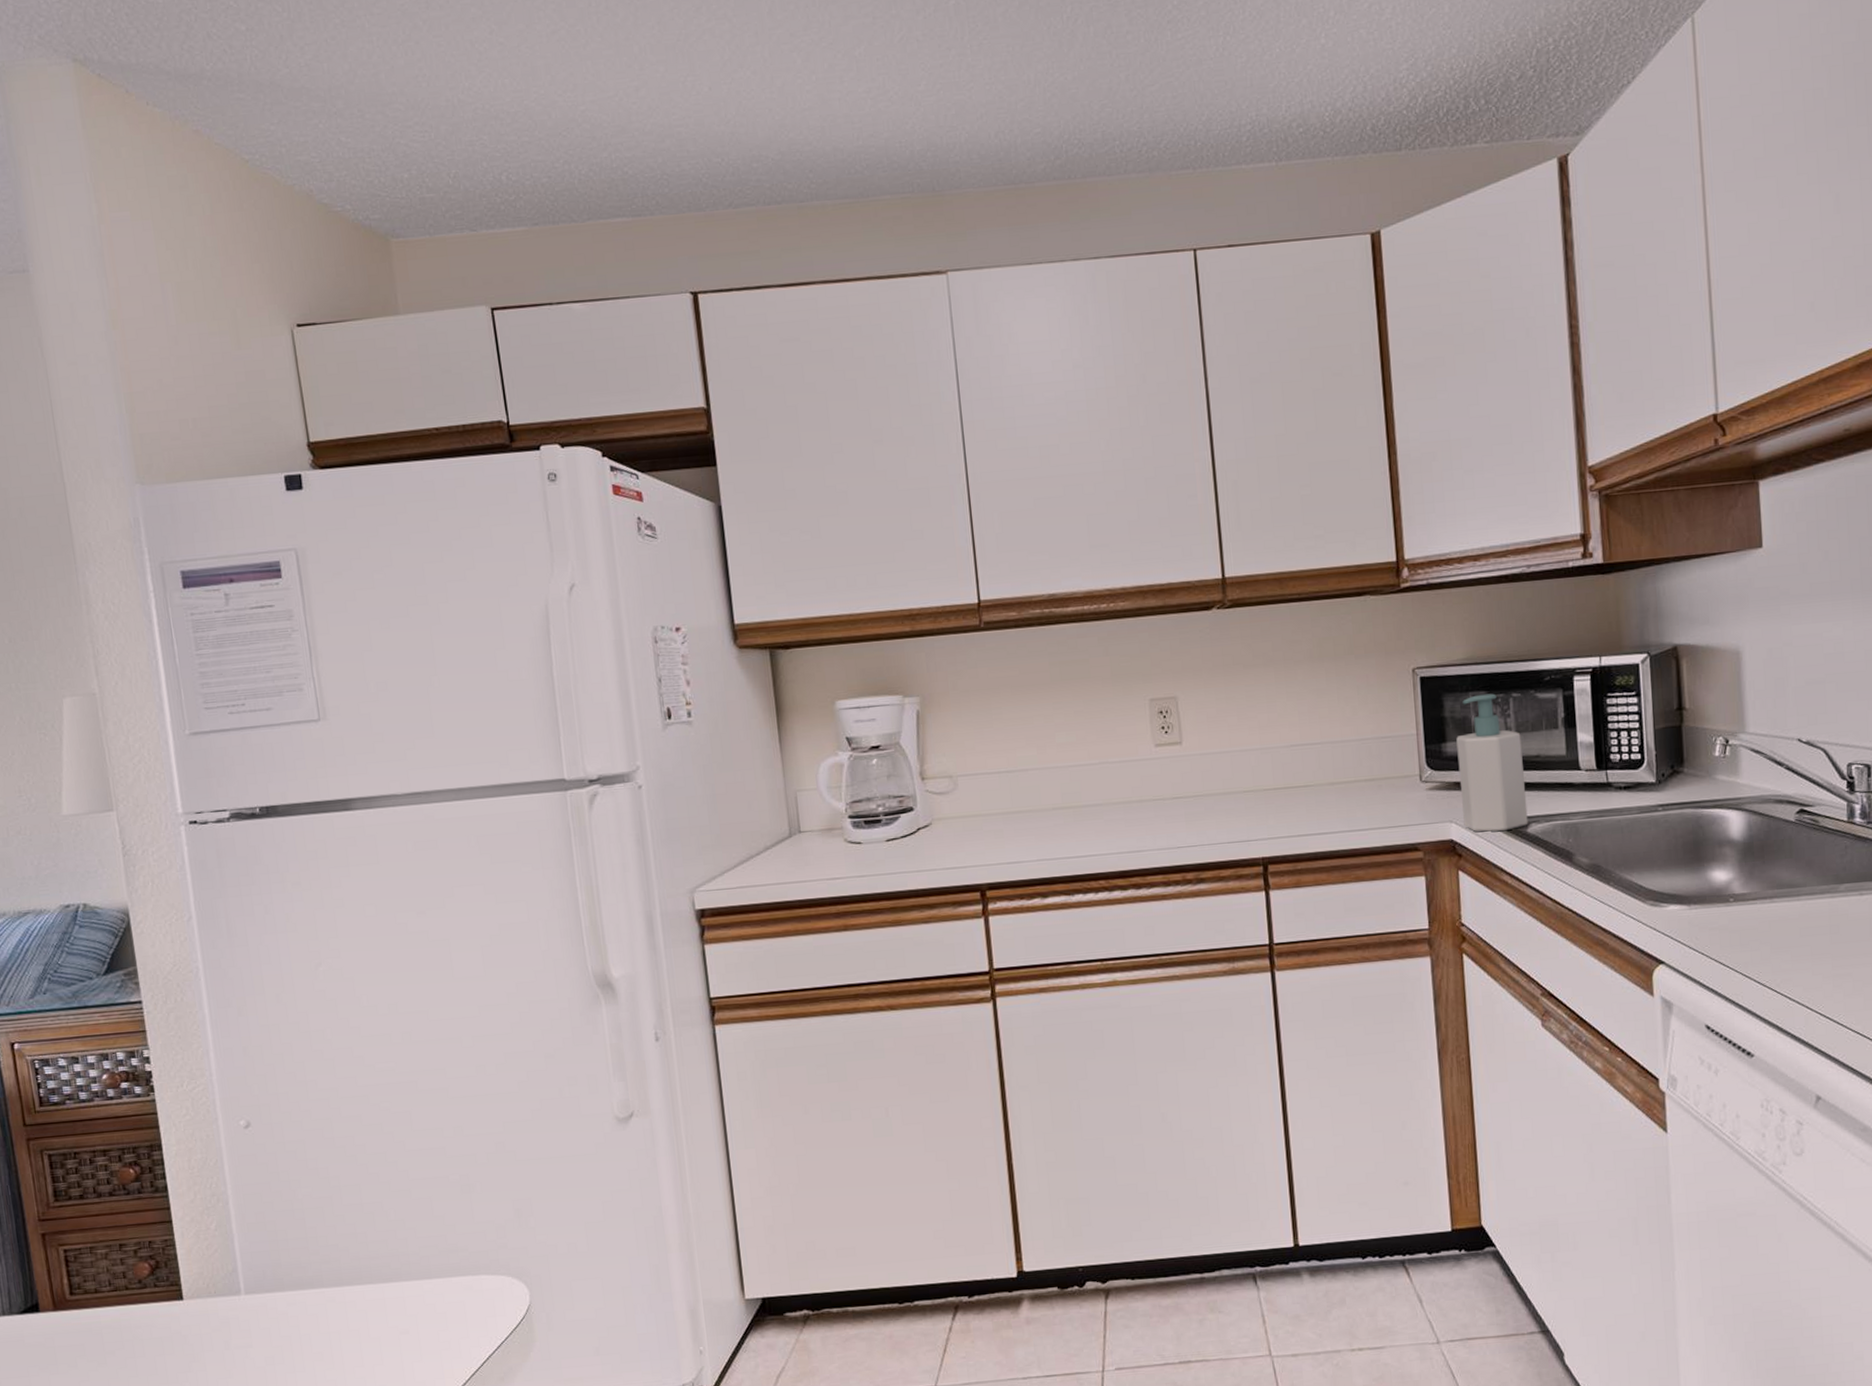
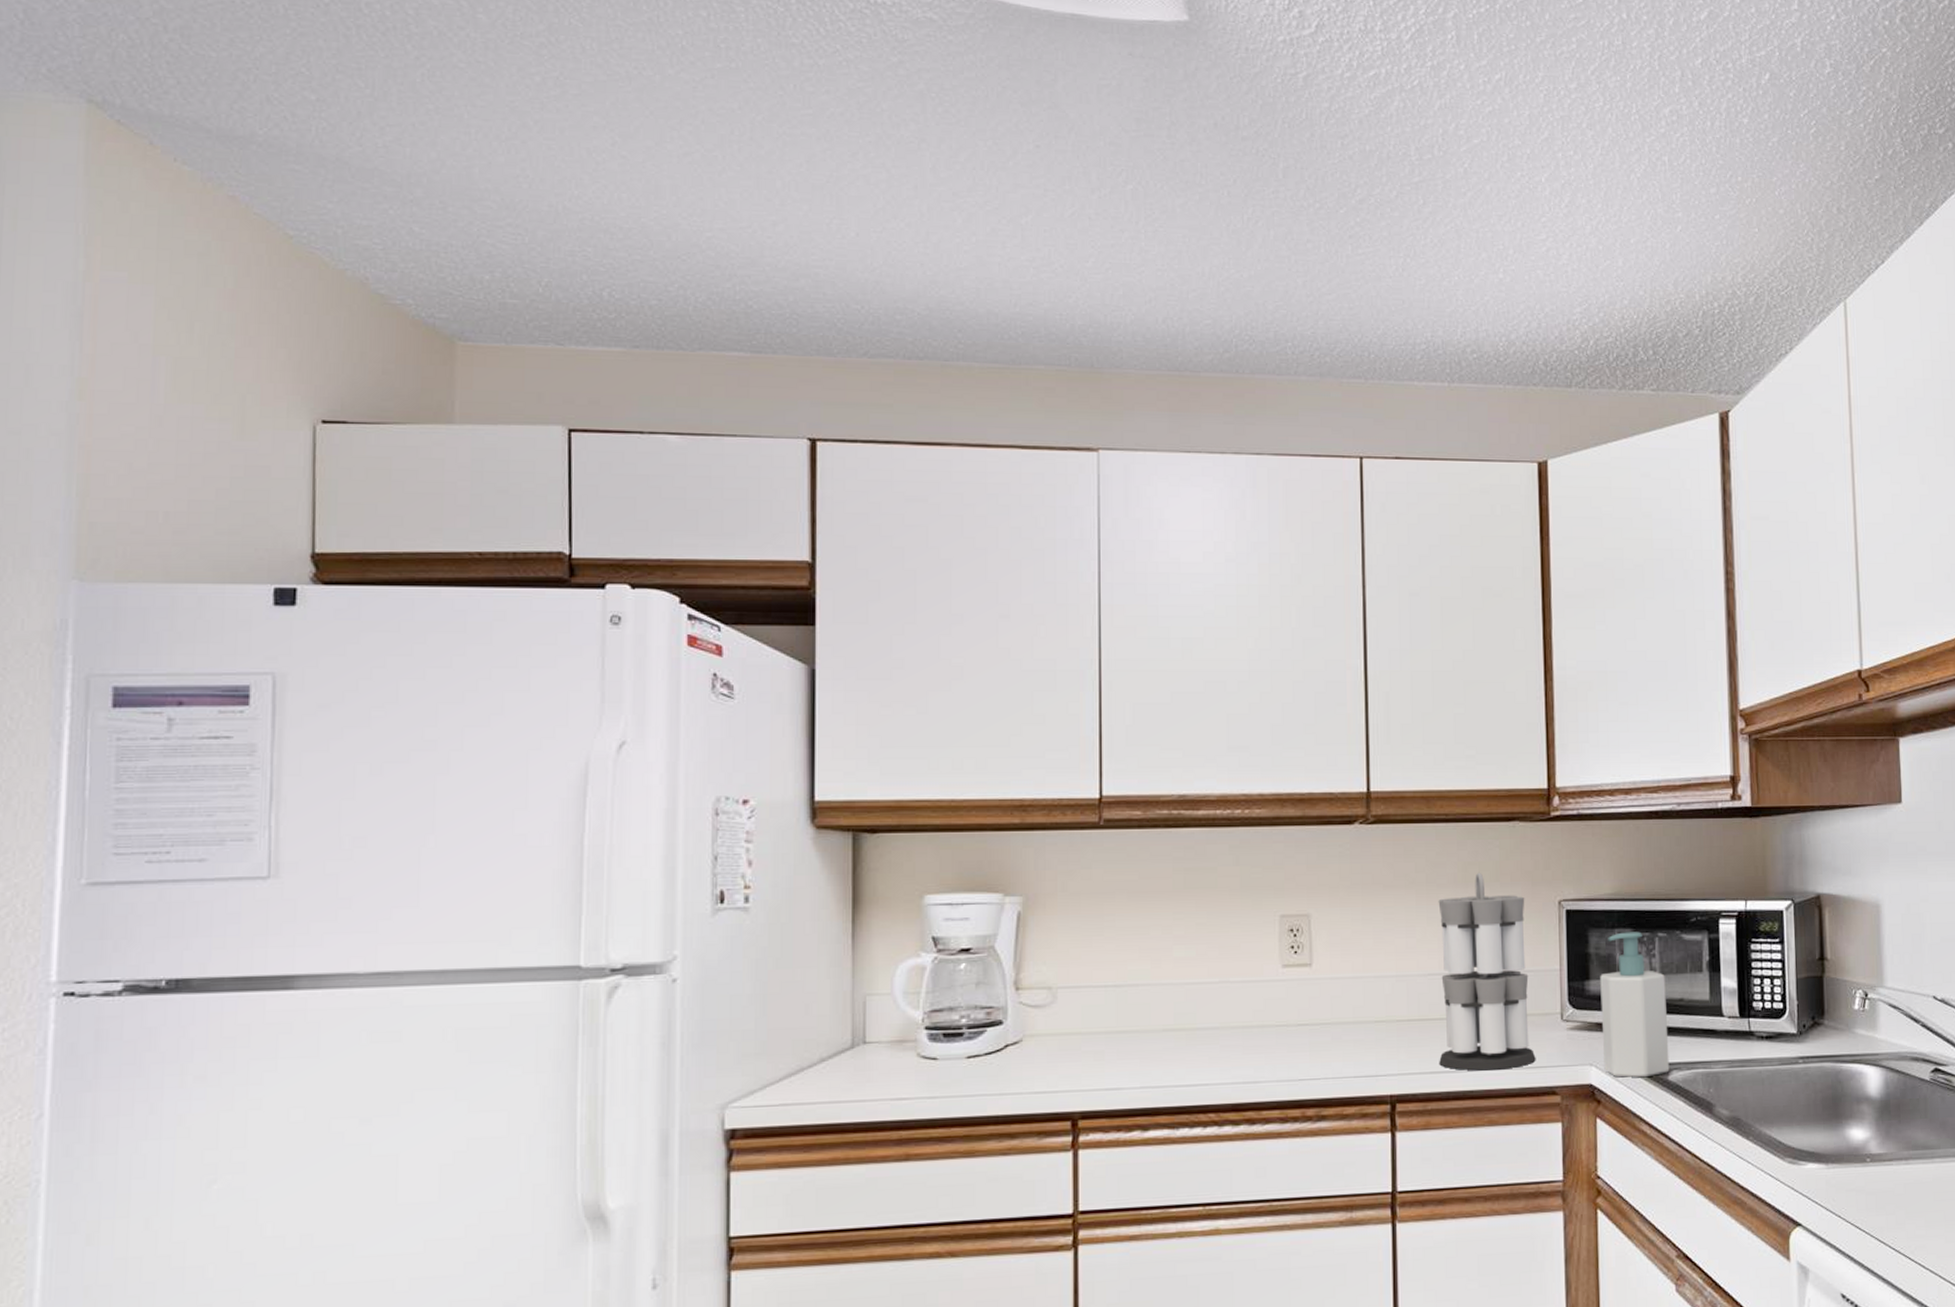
spice rack: none [1296,646,1398,832] -> present [1438,872,1536,1071]

